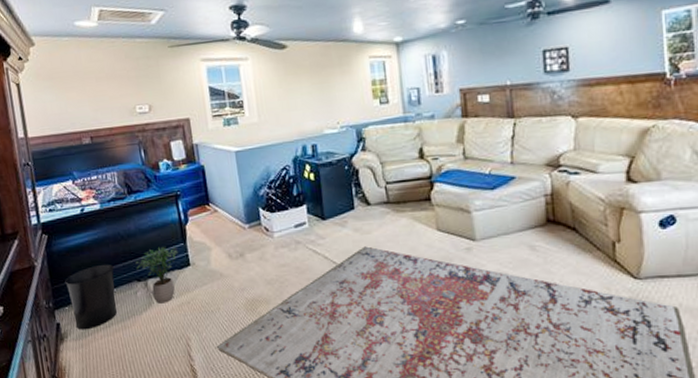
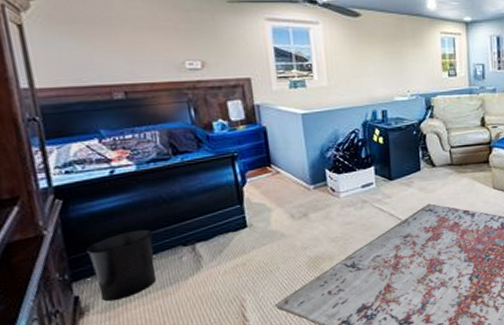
potted plant: present [136,246,178,304] -> none [181,209,233,267]

